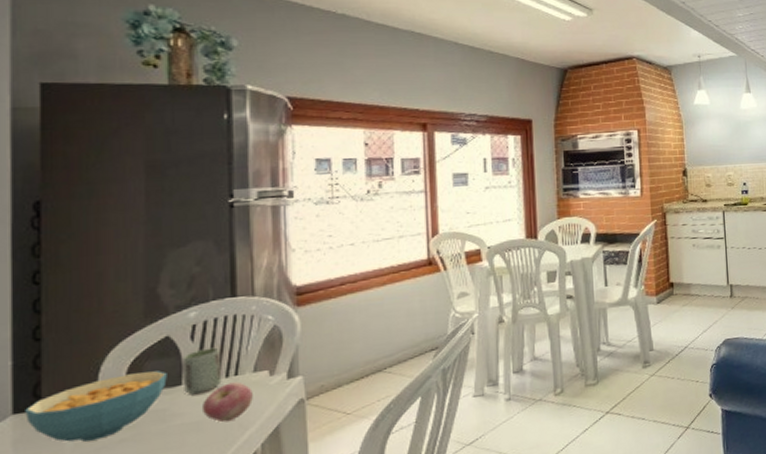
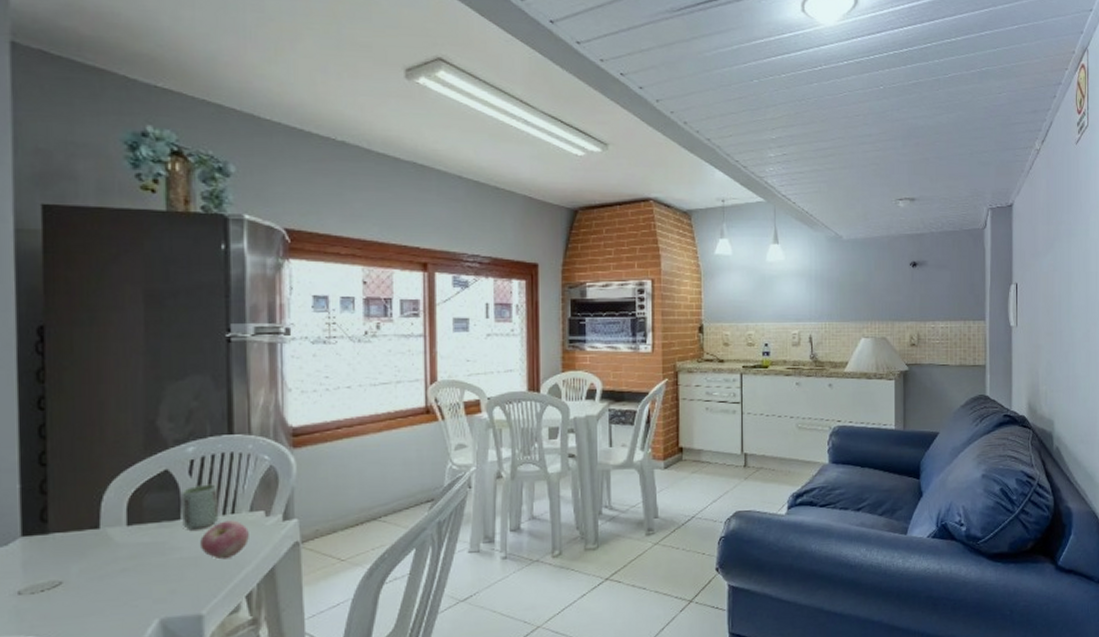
cereal bowl: present [25,370,167,442] -> none [33,504,166,568]

